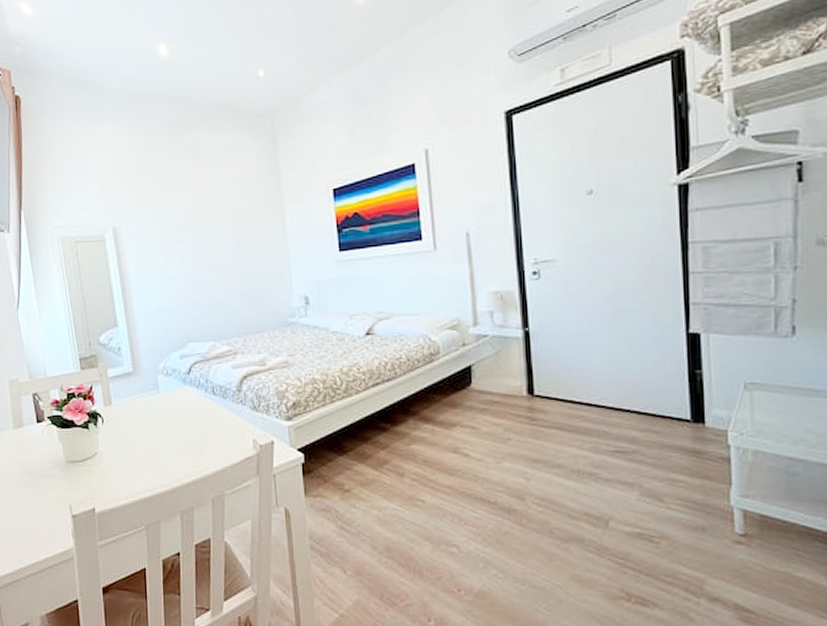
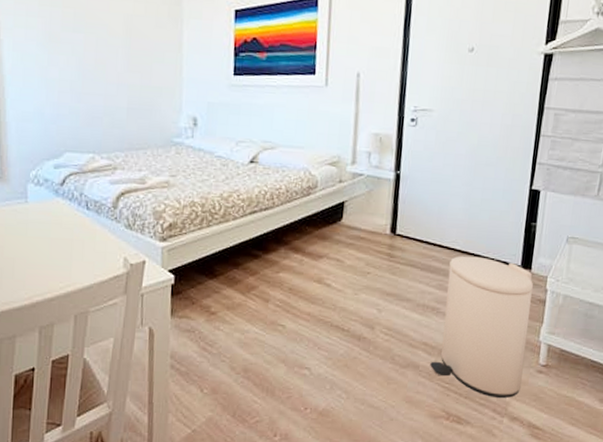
pedal bin: none [597,413,716,574] -> present [430,255,534,398]

